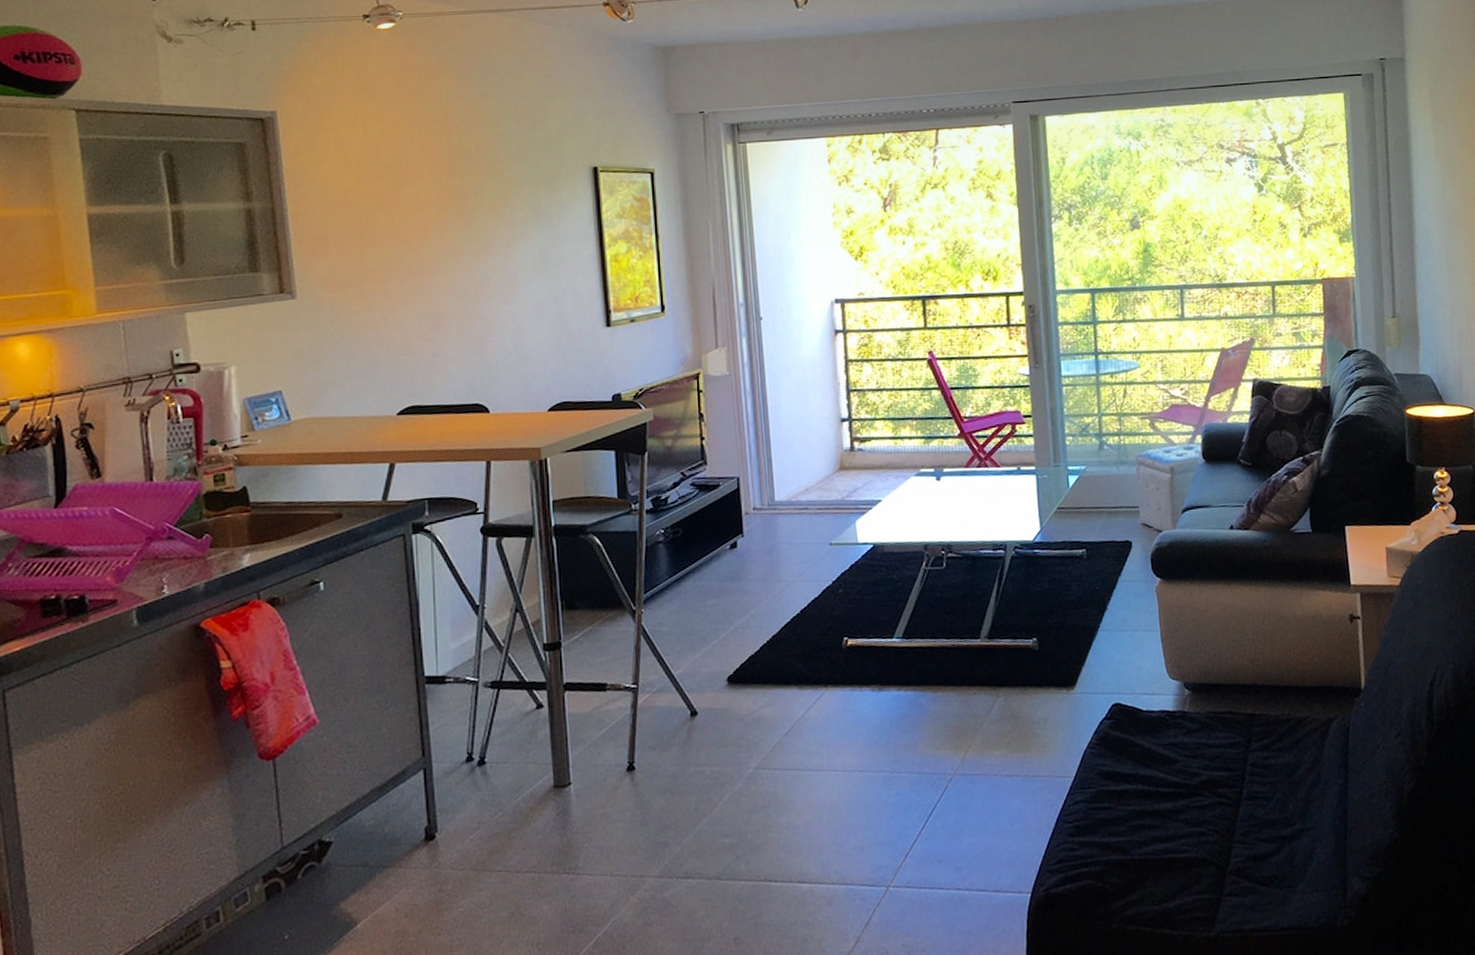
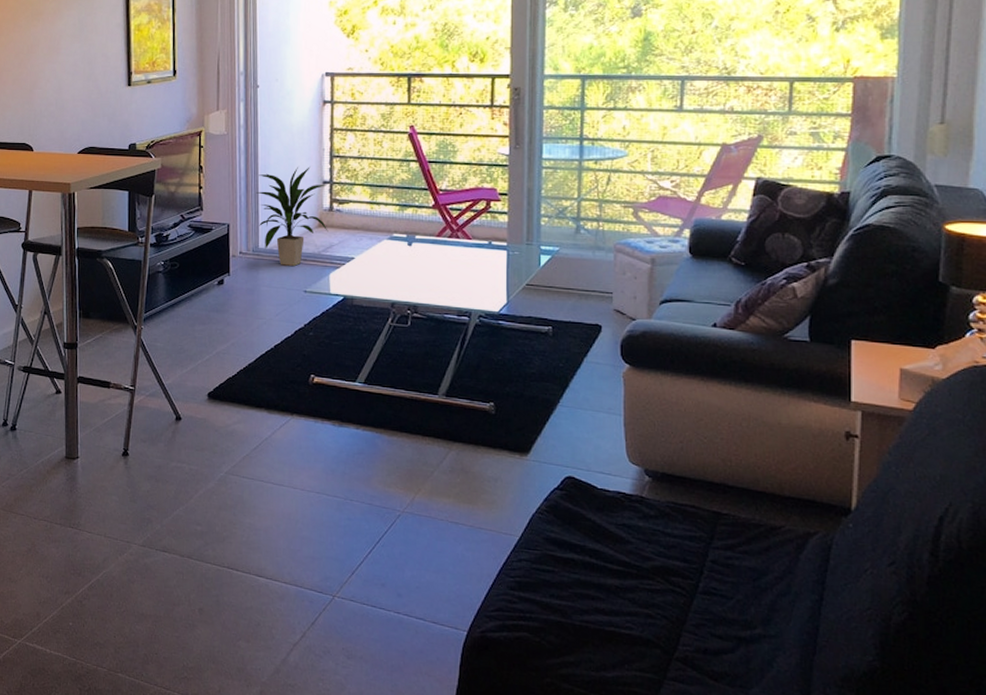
indoor plant: none [767,404,851,518] -> present [256,166,328,266]

